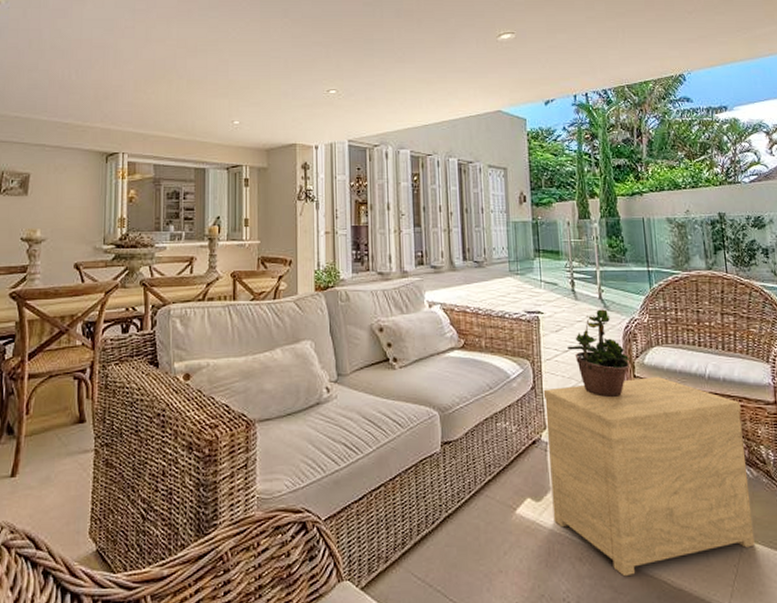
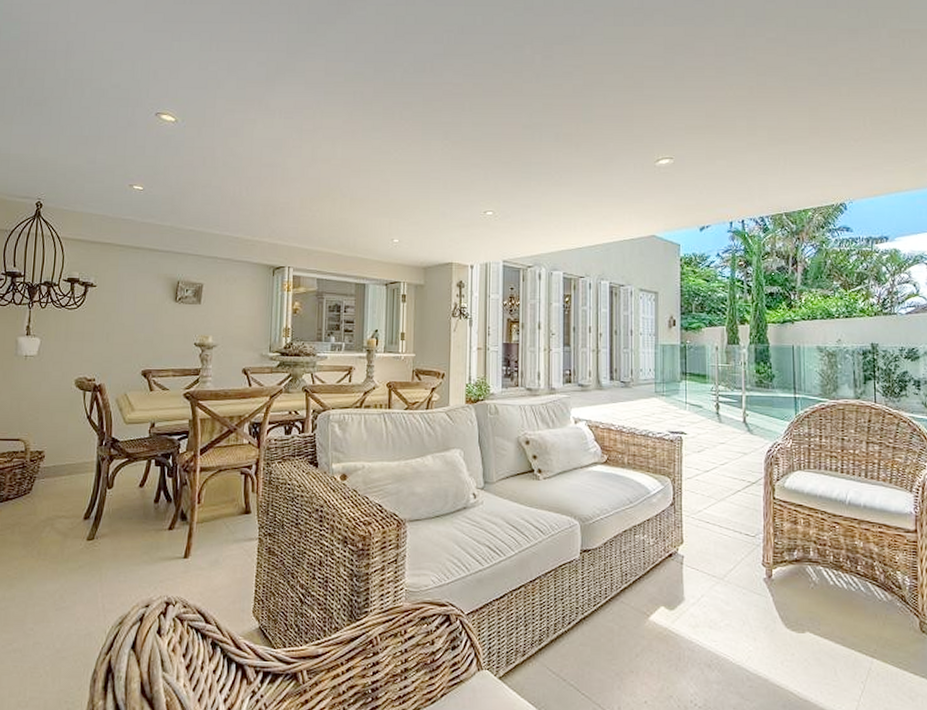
side table: present [543,376,755,577] -> none [682,499,884,685]
potted plant: present [567,303,631,398] -> none [709,427,771,518]

